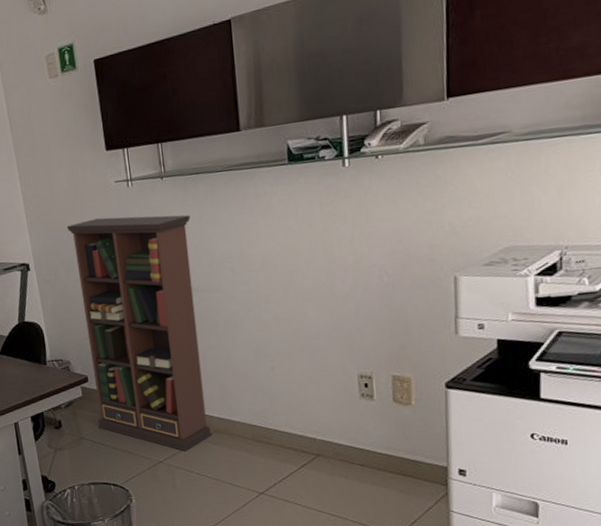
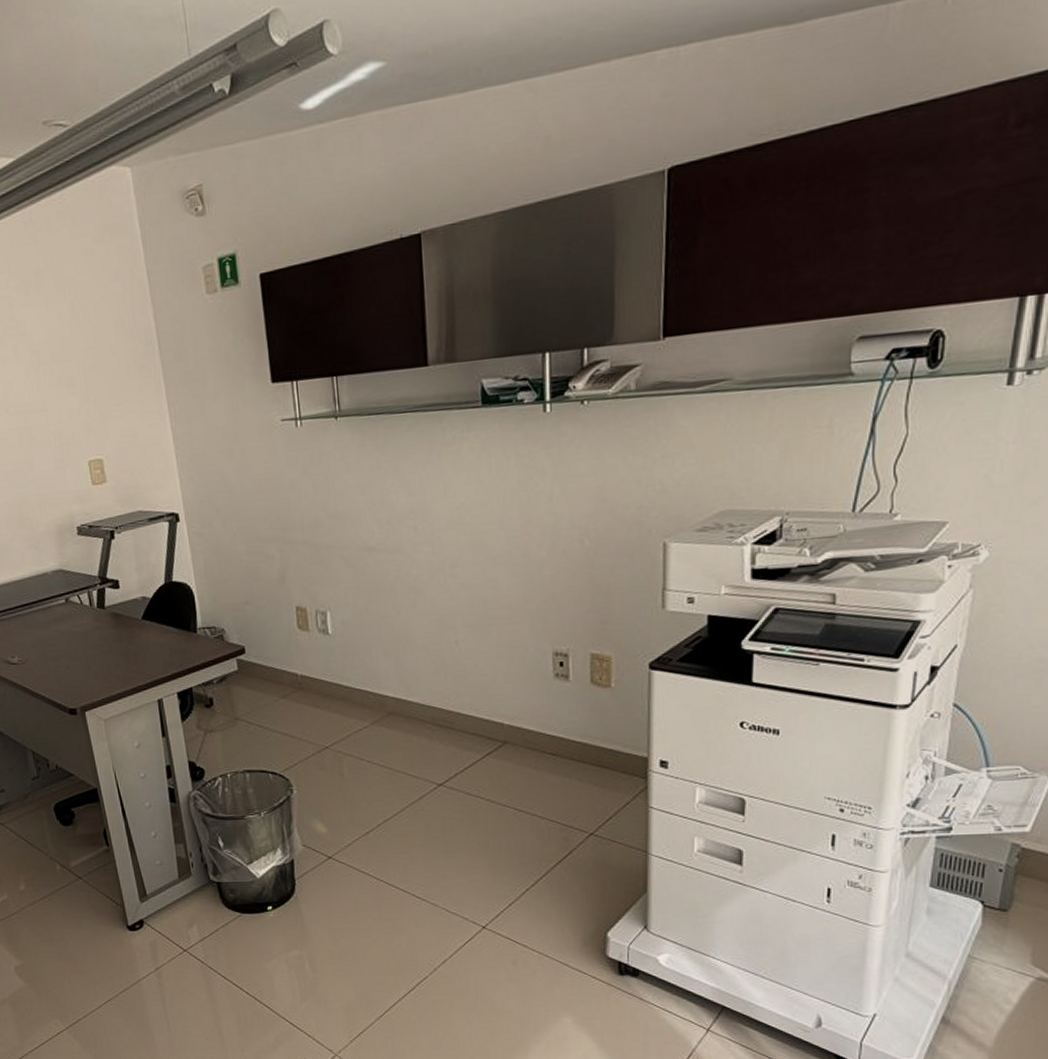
bookcase: present [66,215,213,451] -> none [223,461,387,736]

